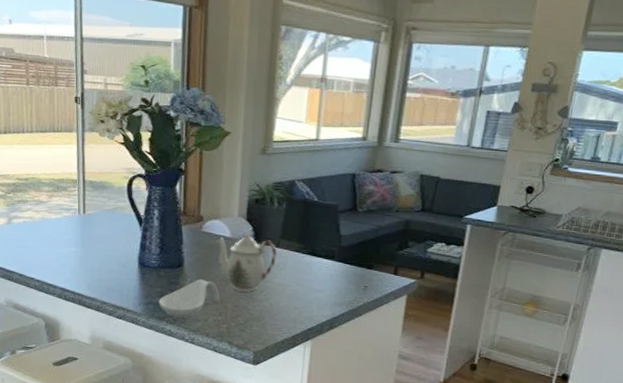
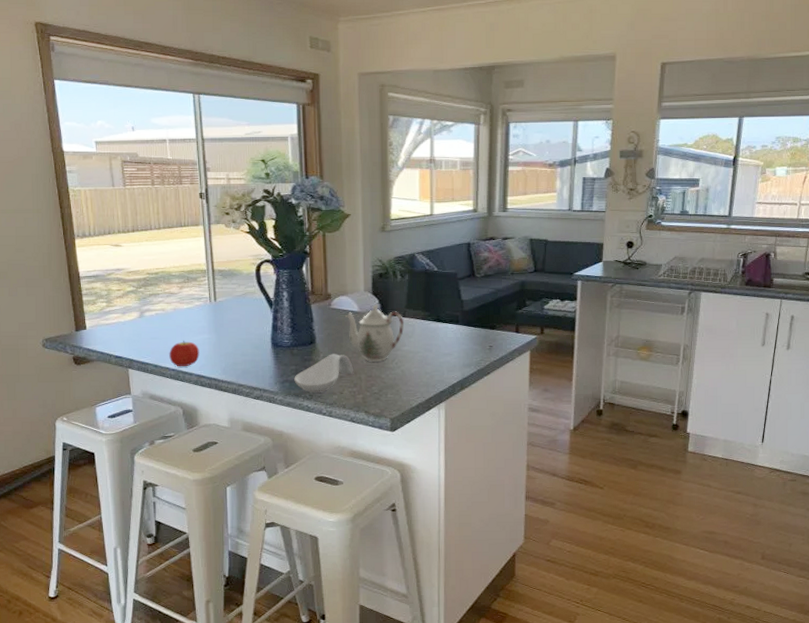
fruit: none [35,251,65,279] -> present [169,340,200,367]

